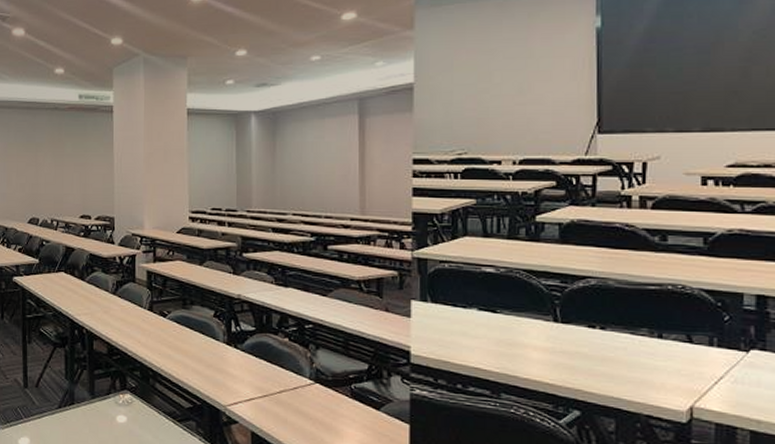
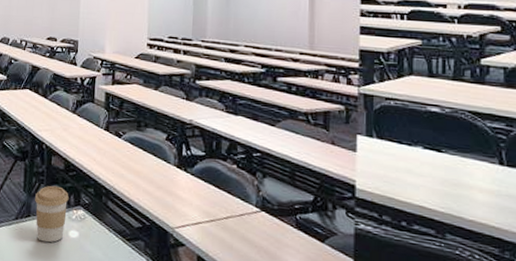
coffee cup: none [77,371,114,430] -> present [34,185,69,243]

